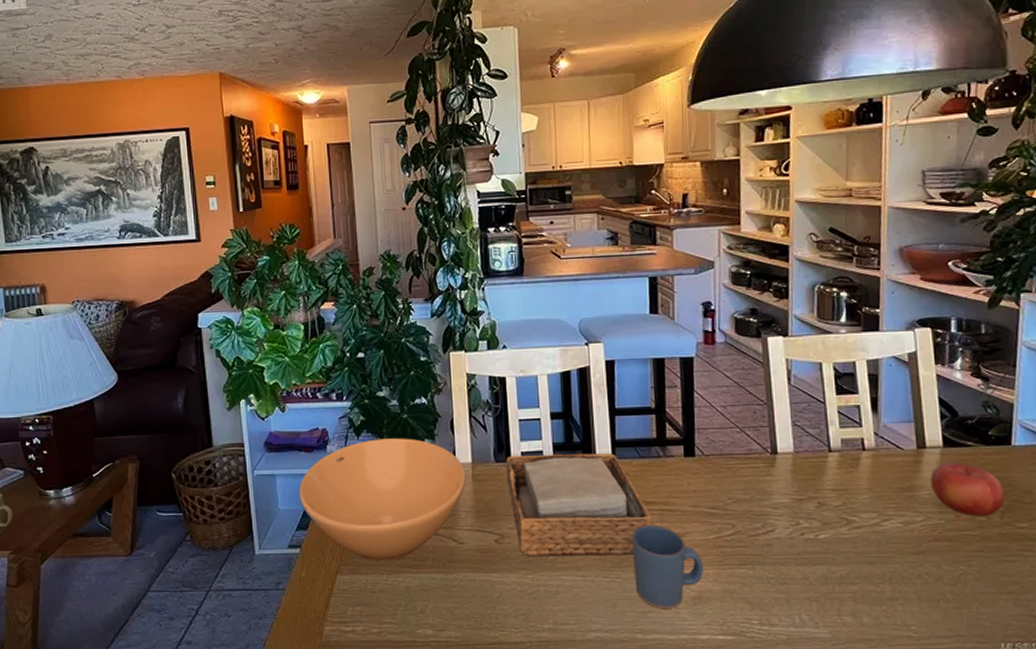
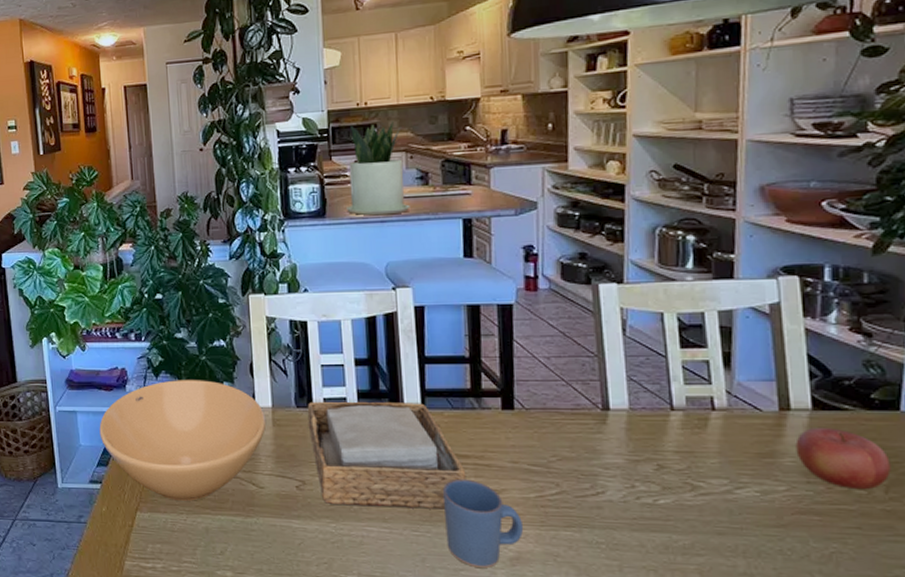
planter: none [541,183,602,275] -> present [345,120,411,216]

